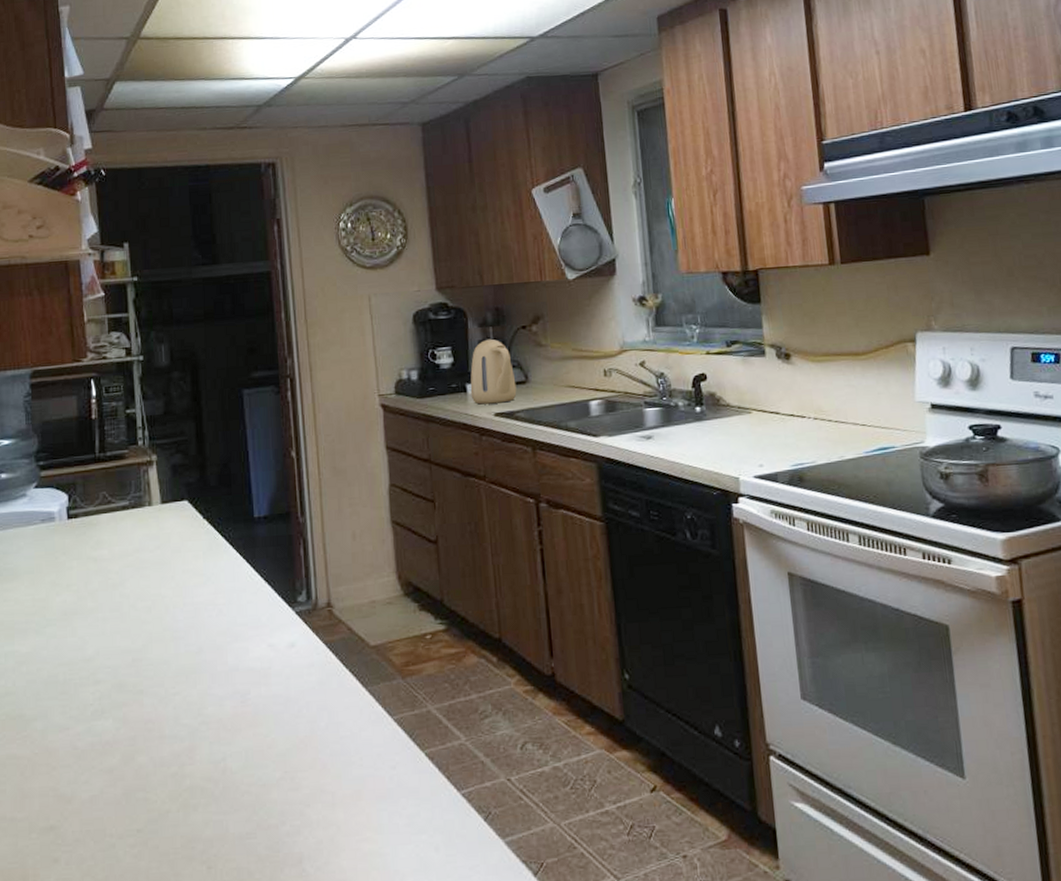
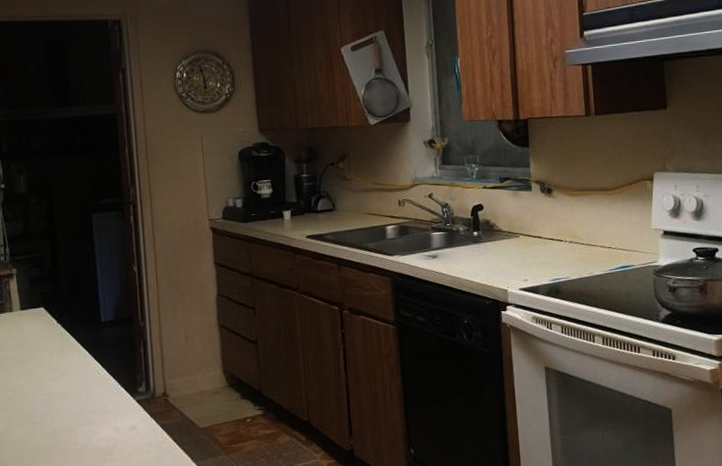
kettle: present [470,338,517,405] -> none [286,173,326,228]

